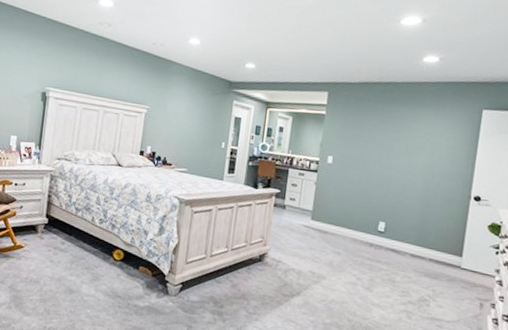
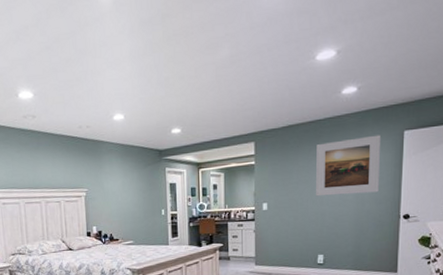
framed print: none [385,106,459,168] -> present [316,135,382,197]

